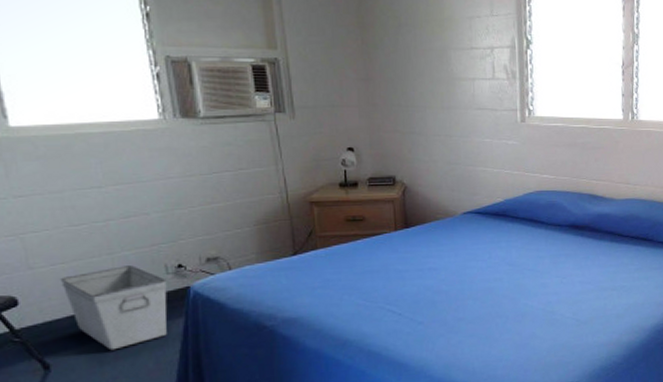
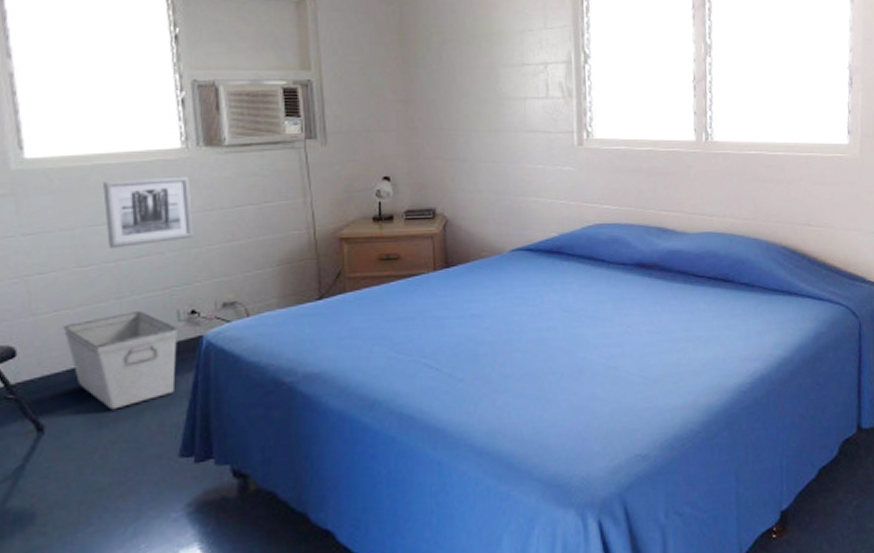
wall art: none [88,145,177,209] -> present [103,176,195,248]

